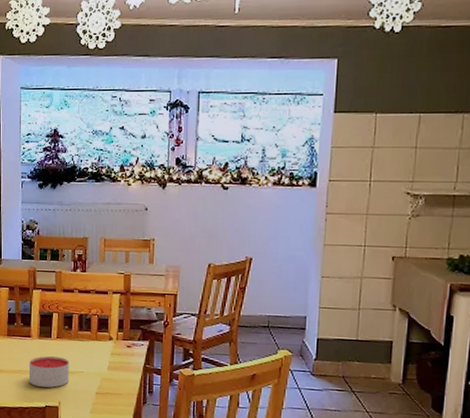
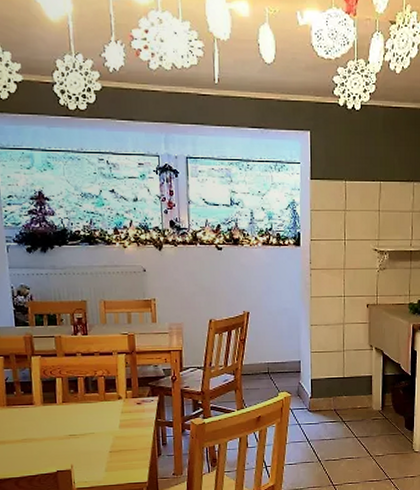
candle: present [28,356,69,388] -> none [34,421,80,453]

